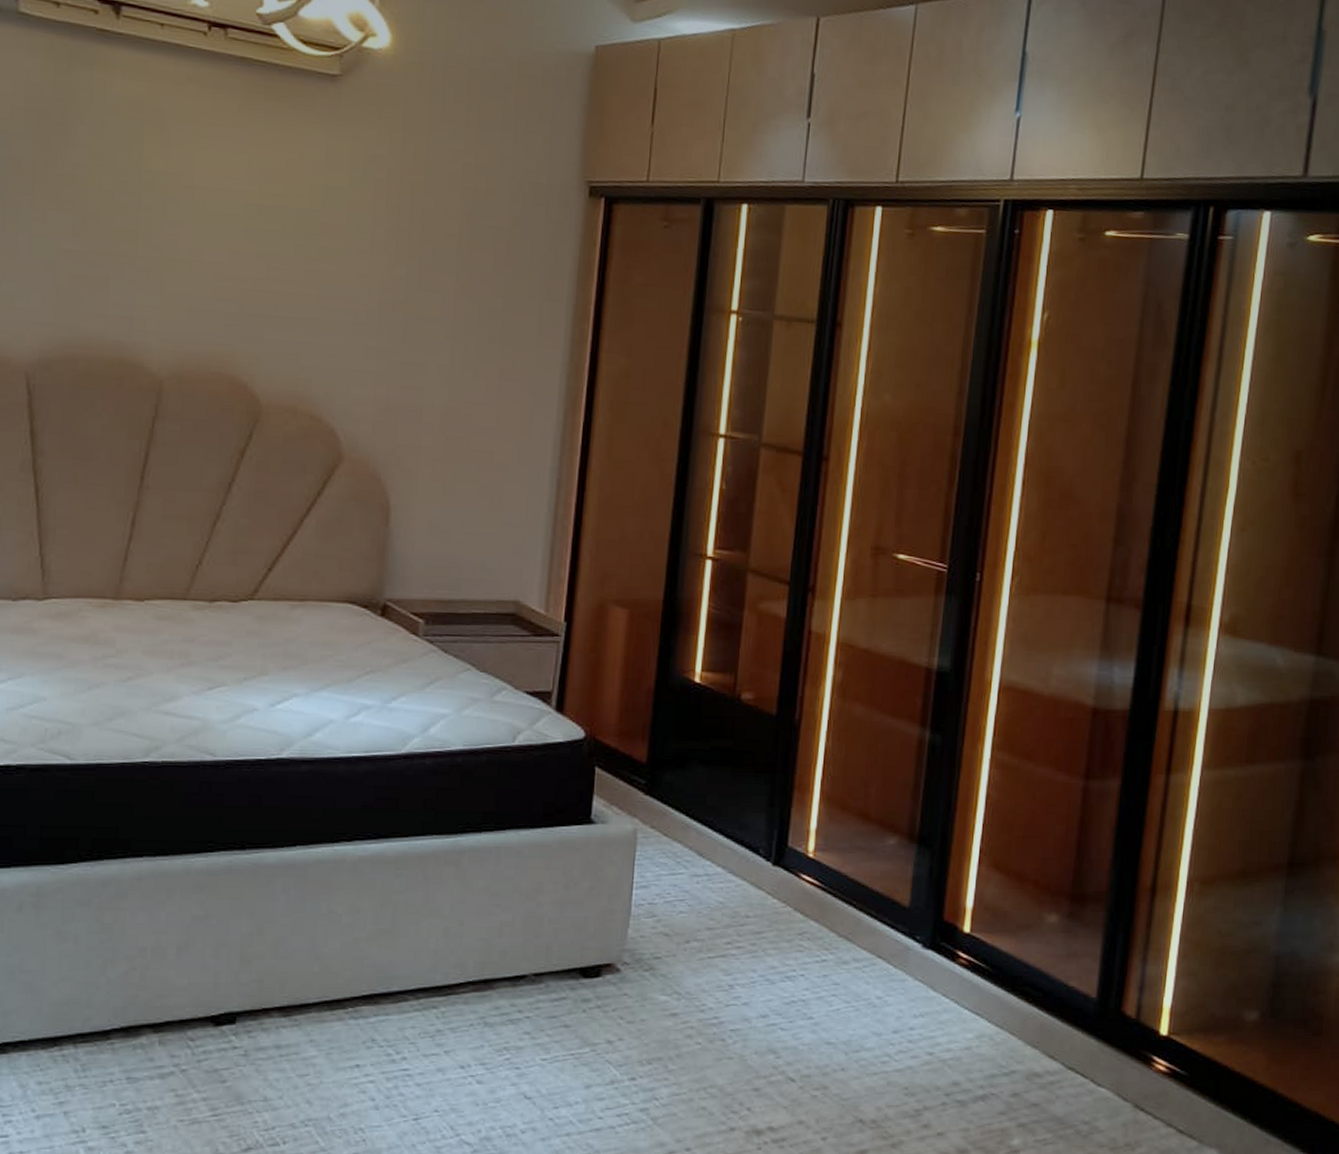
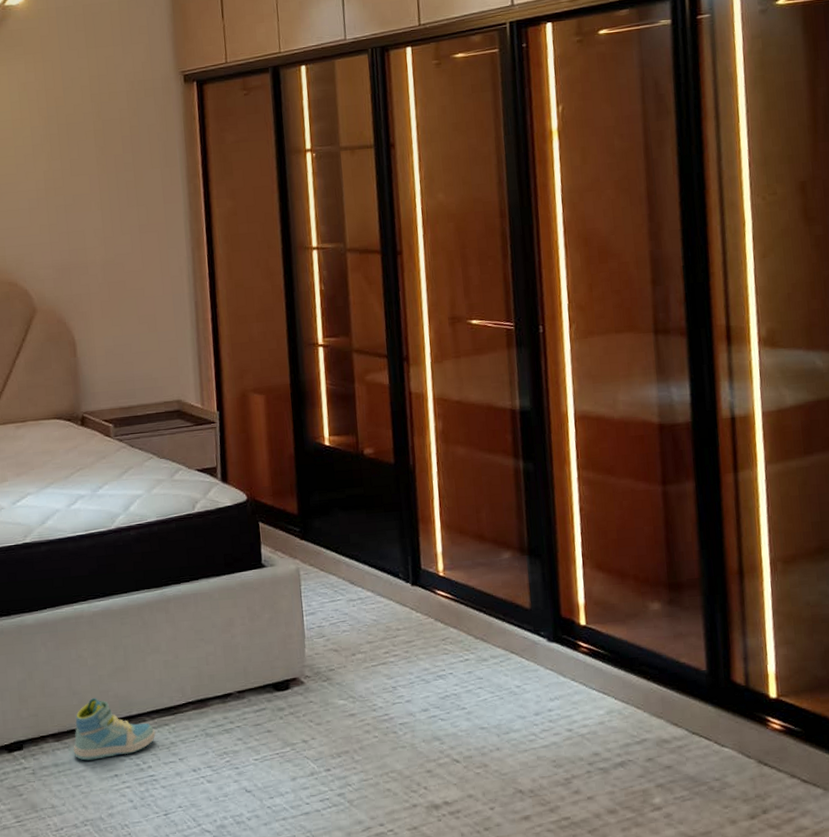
sneaker: none [304,966,419,1044] -> present [73,698,156,761]

